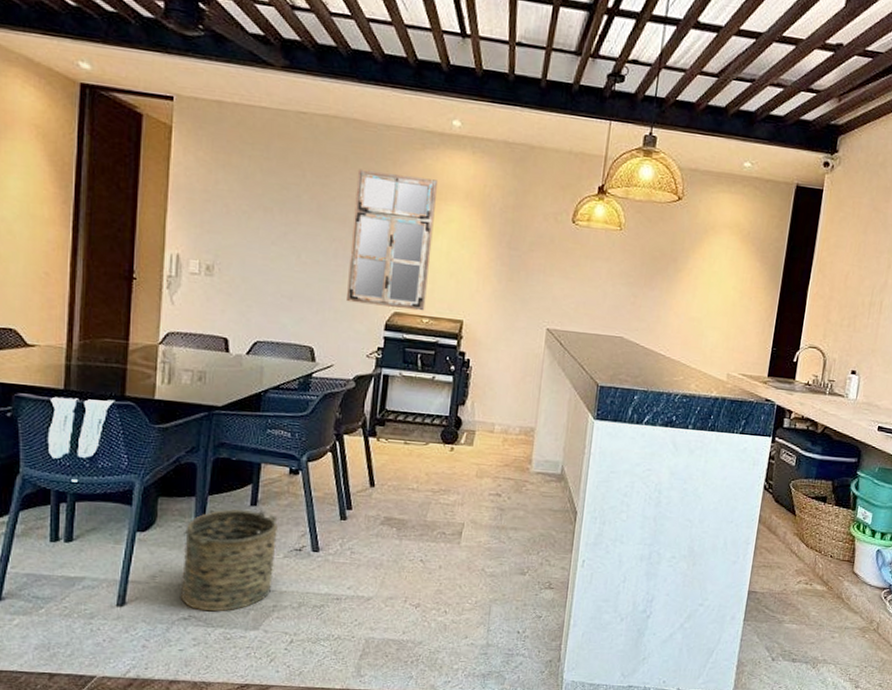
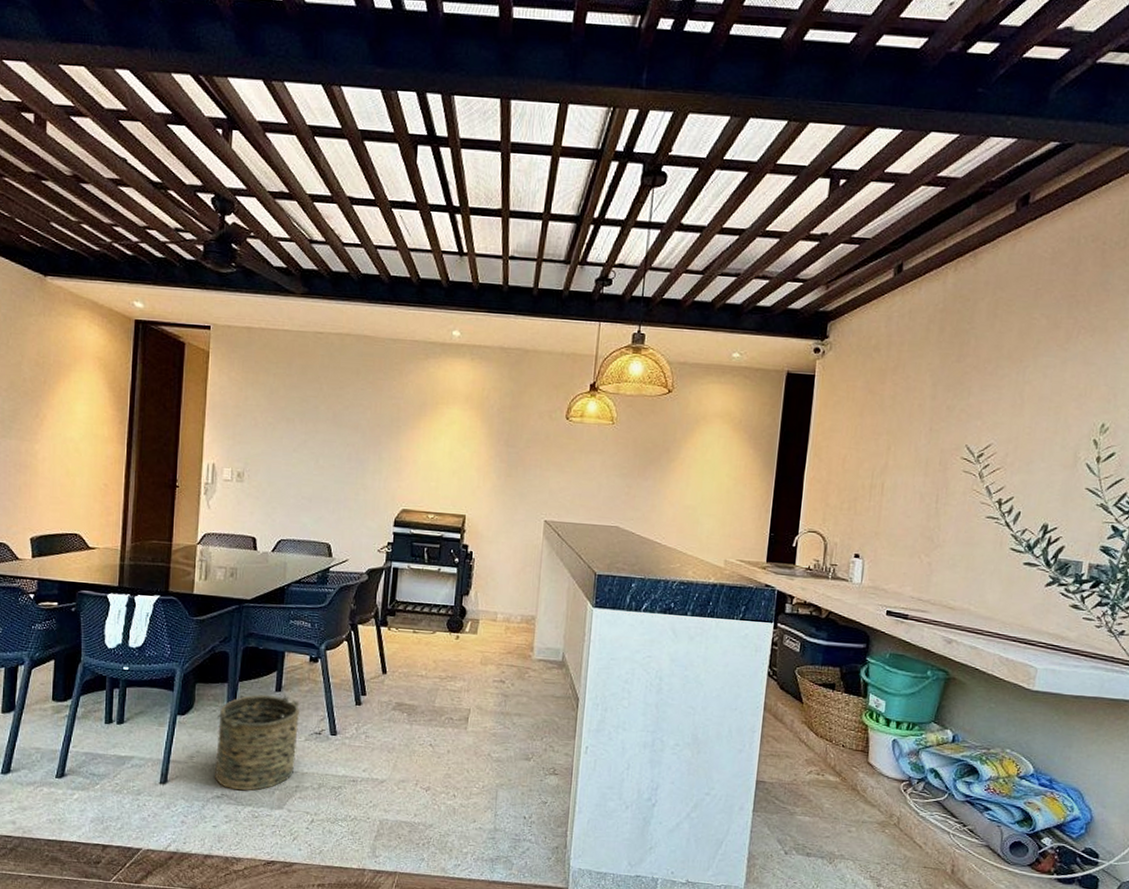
mirror: present [345,169,439,311] -> none [358,380,441,508]

